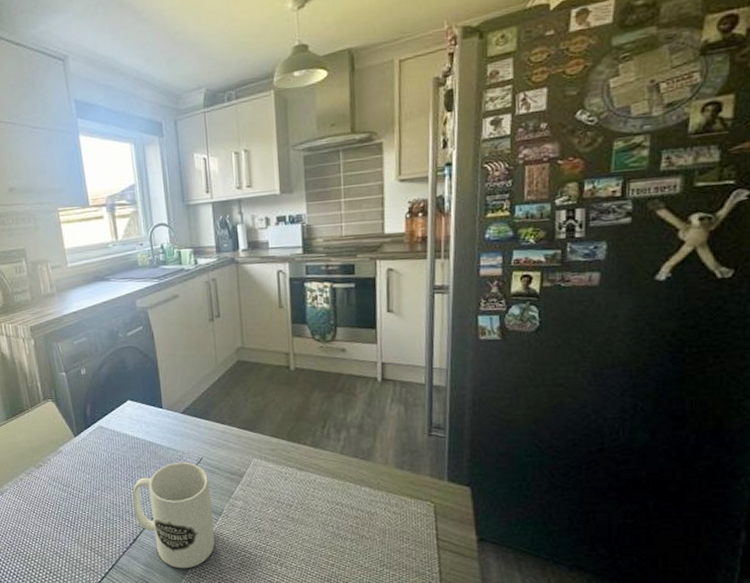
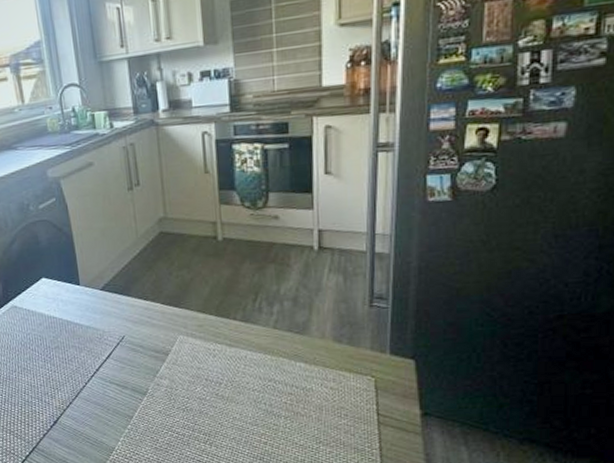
mug: present [132,462,215,569] -> none [51,340,140,450]

